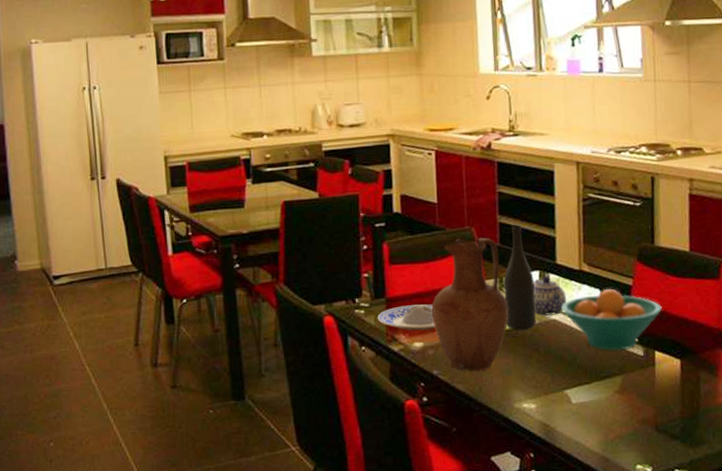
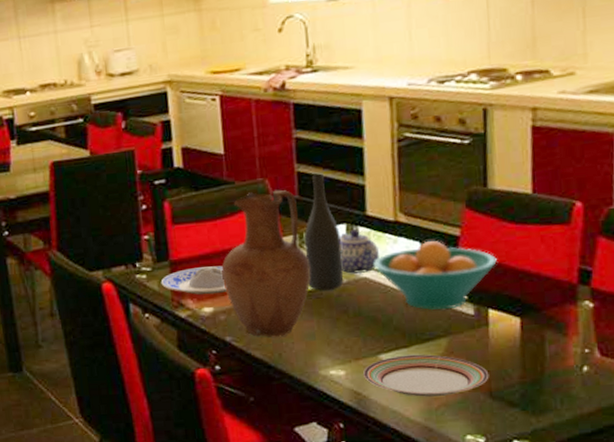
plate: none [551,390,656,430] -> present [363,354,489,398]

